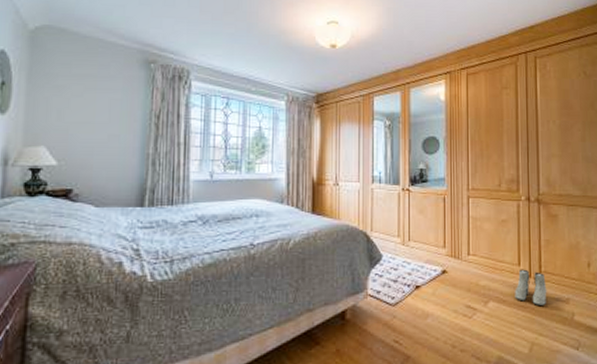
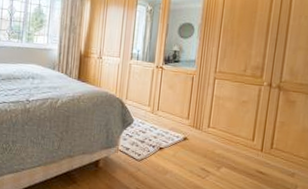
boots: present [515,269,547,305] -> none [245,144,276,176]

